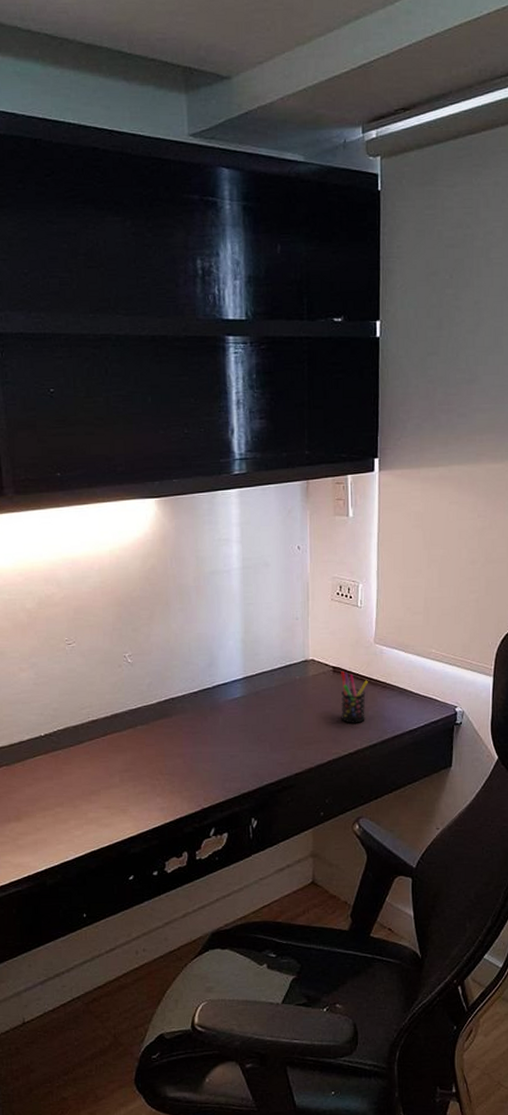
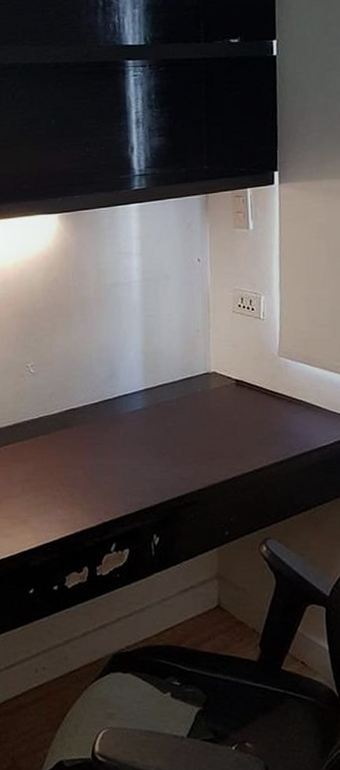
pen holder: present [341,671,368,723] -> none [244,385,273,439]

